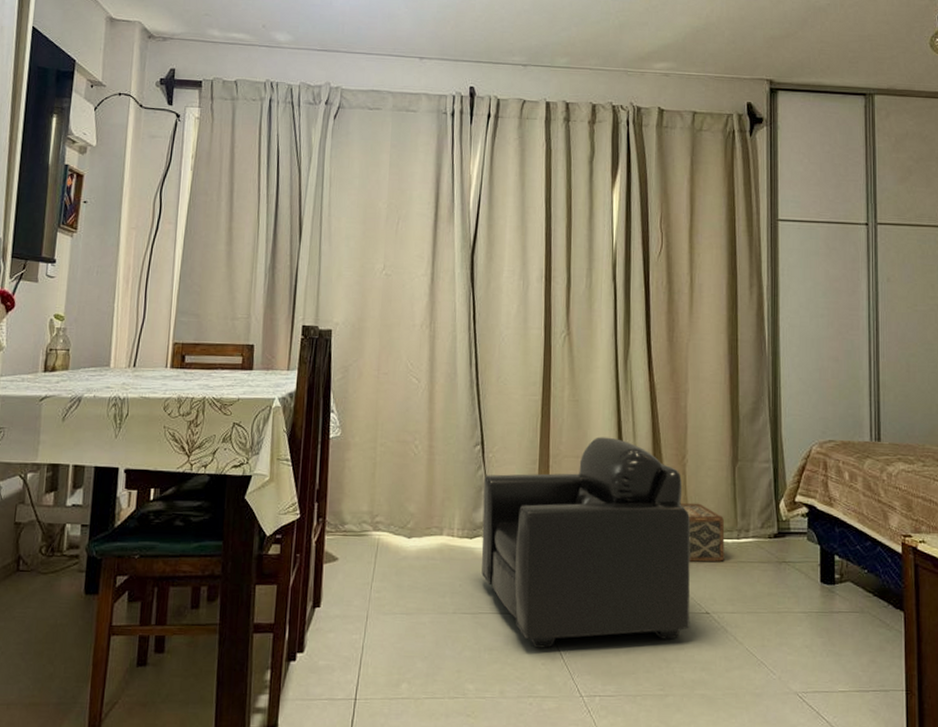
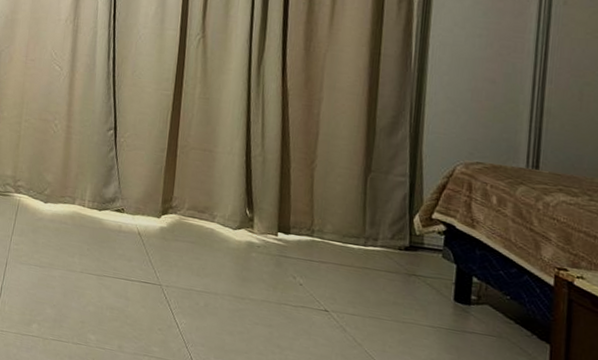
armchair: present [481,437,691,648] -> none [108,134,315,329]
woven basket: present [681,502,725,562] -> none [306,205,352,265]

